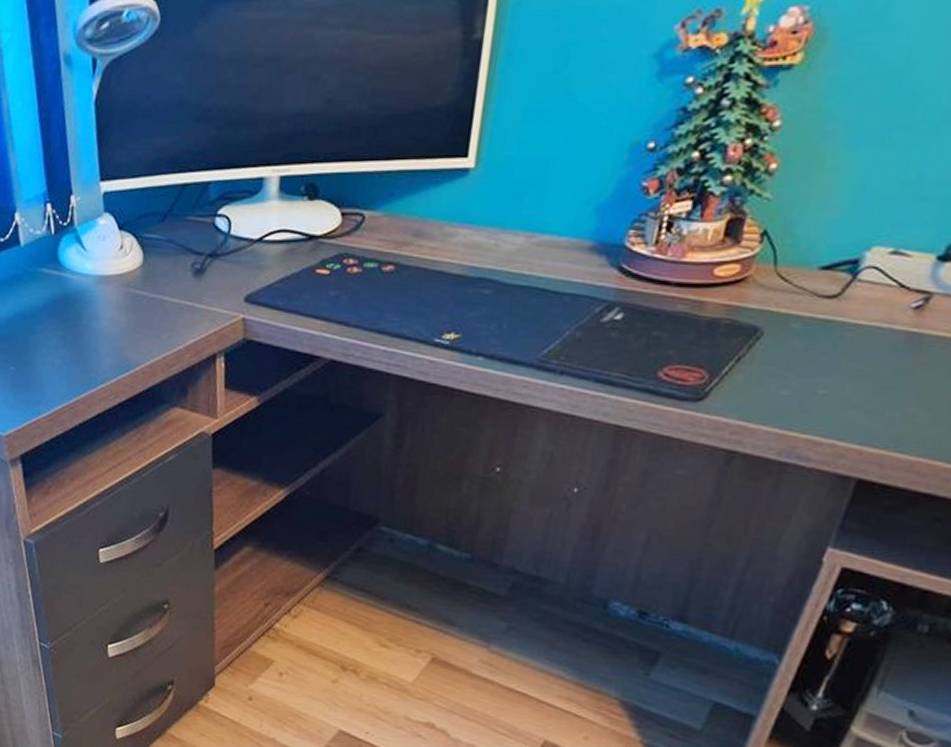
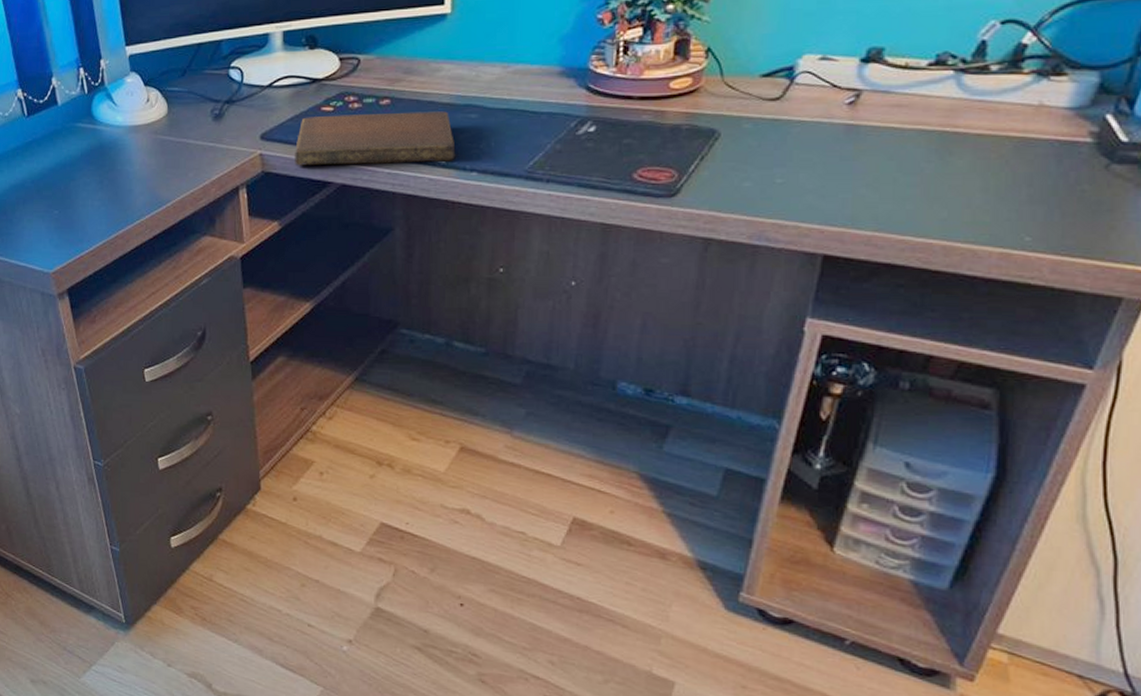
notebook: none [280,279,462,343] -> present [293,111,456,166]

